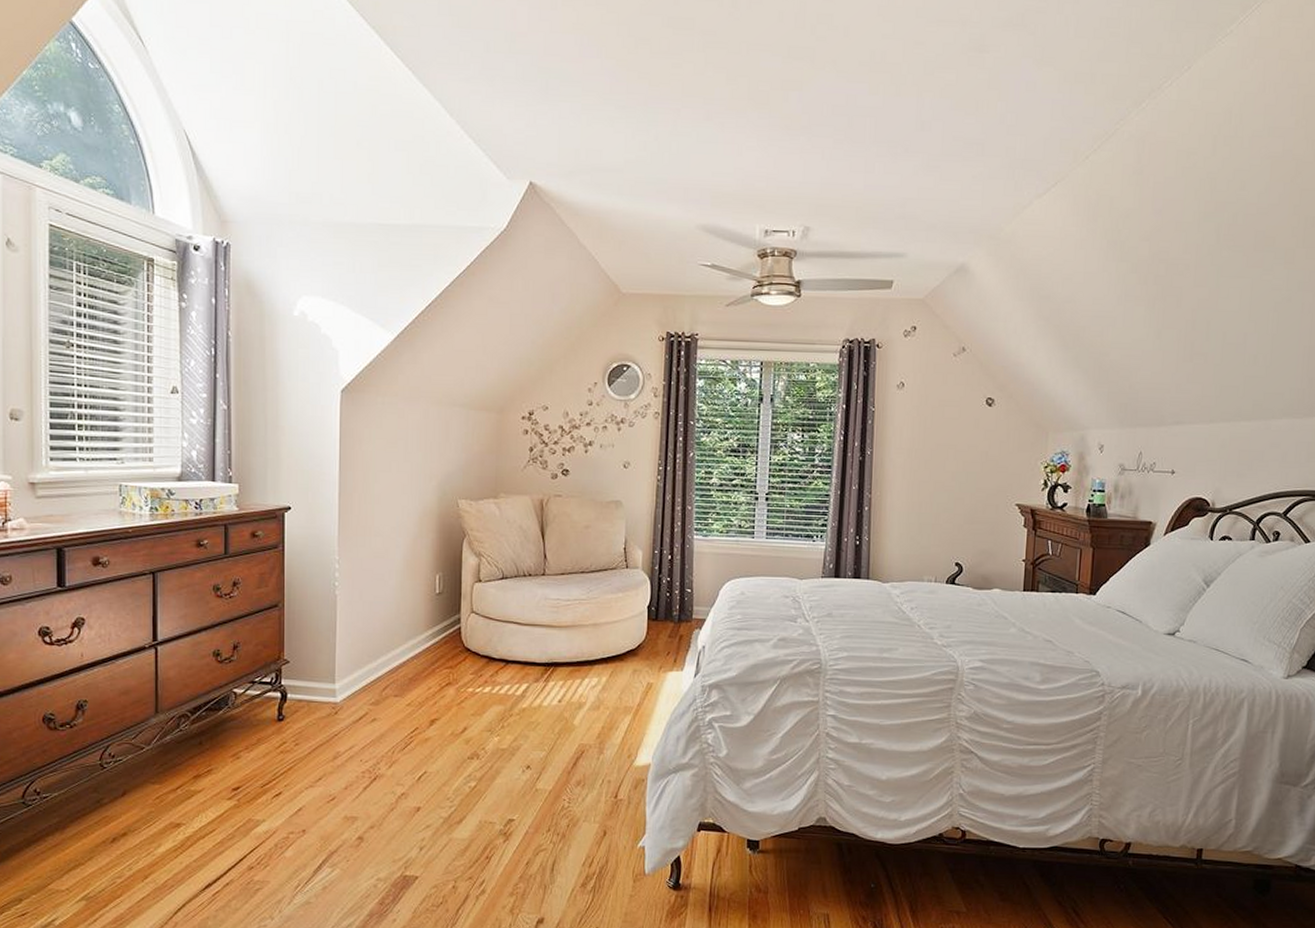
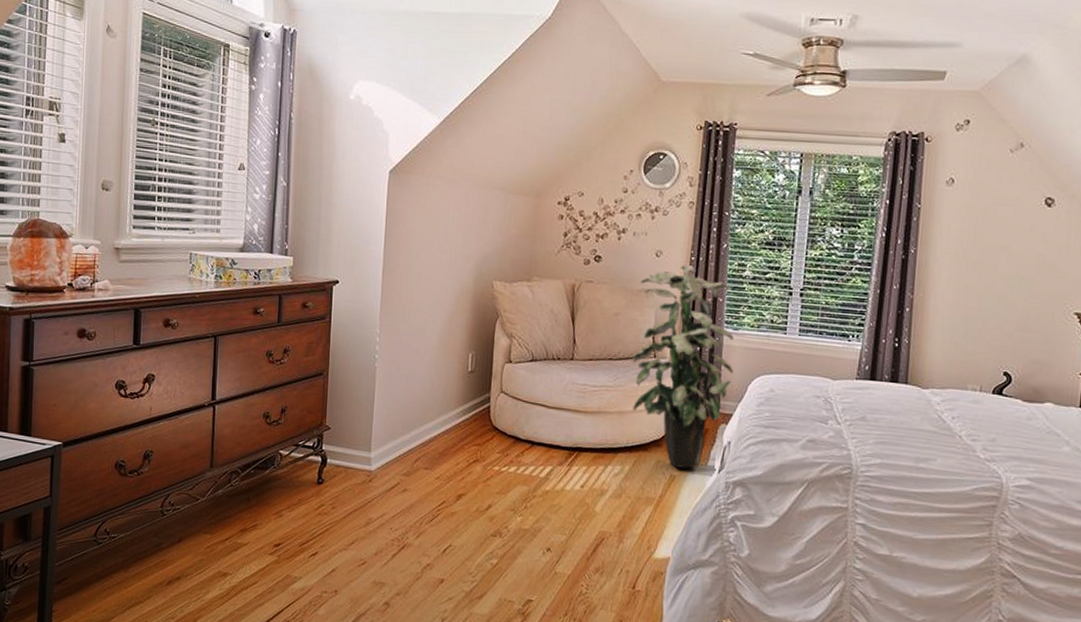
indoor plant: none [605,475,705,676] -> present [632,265,735,469]

